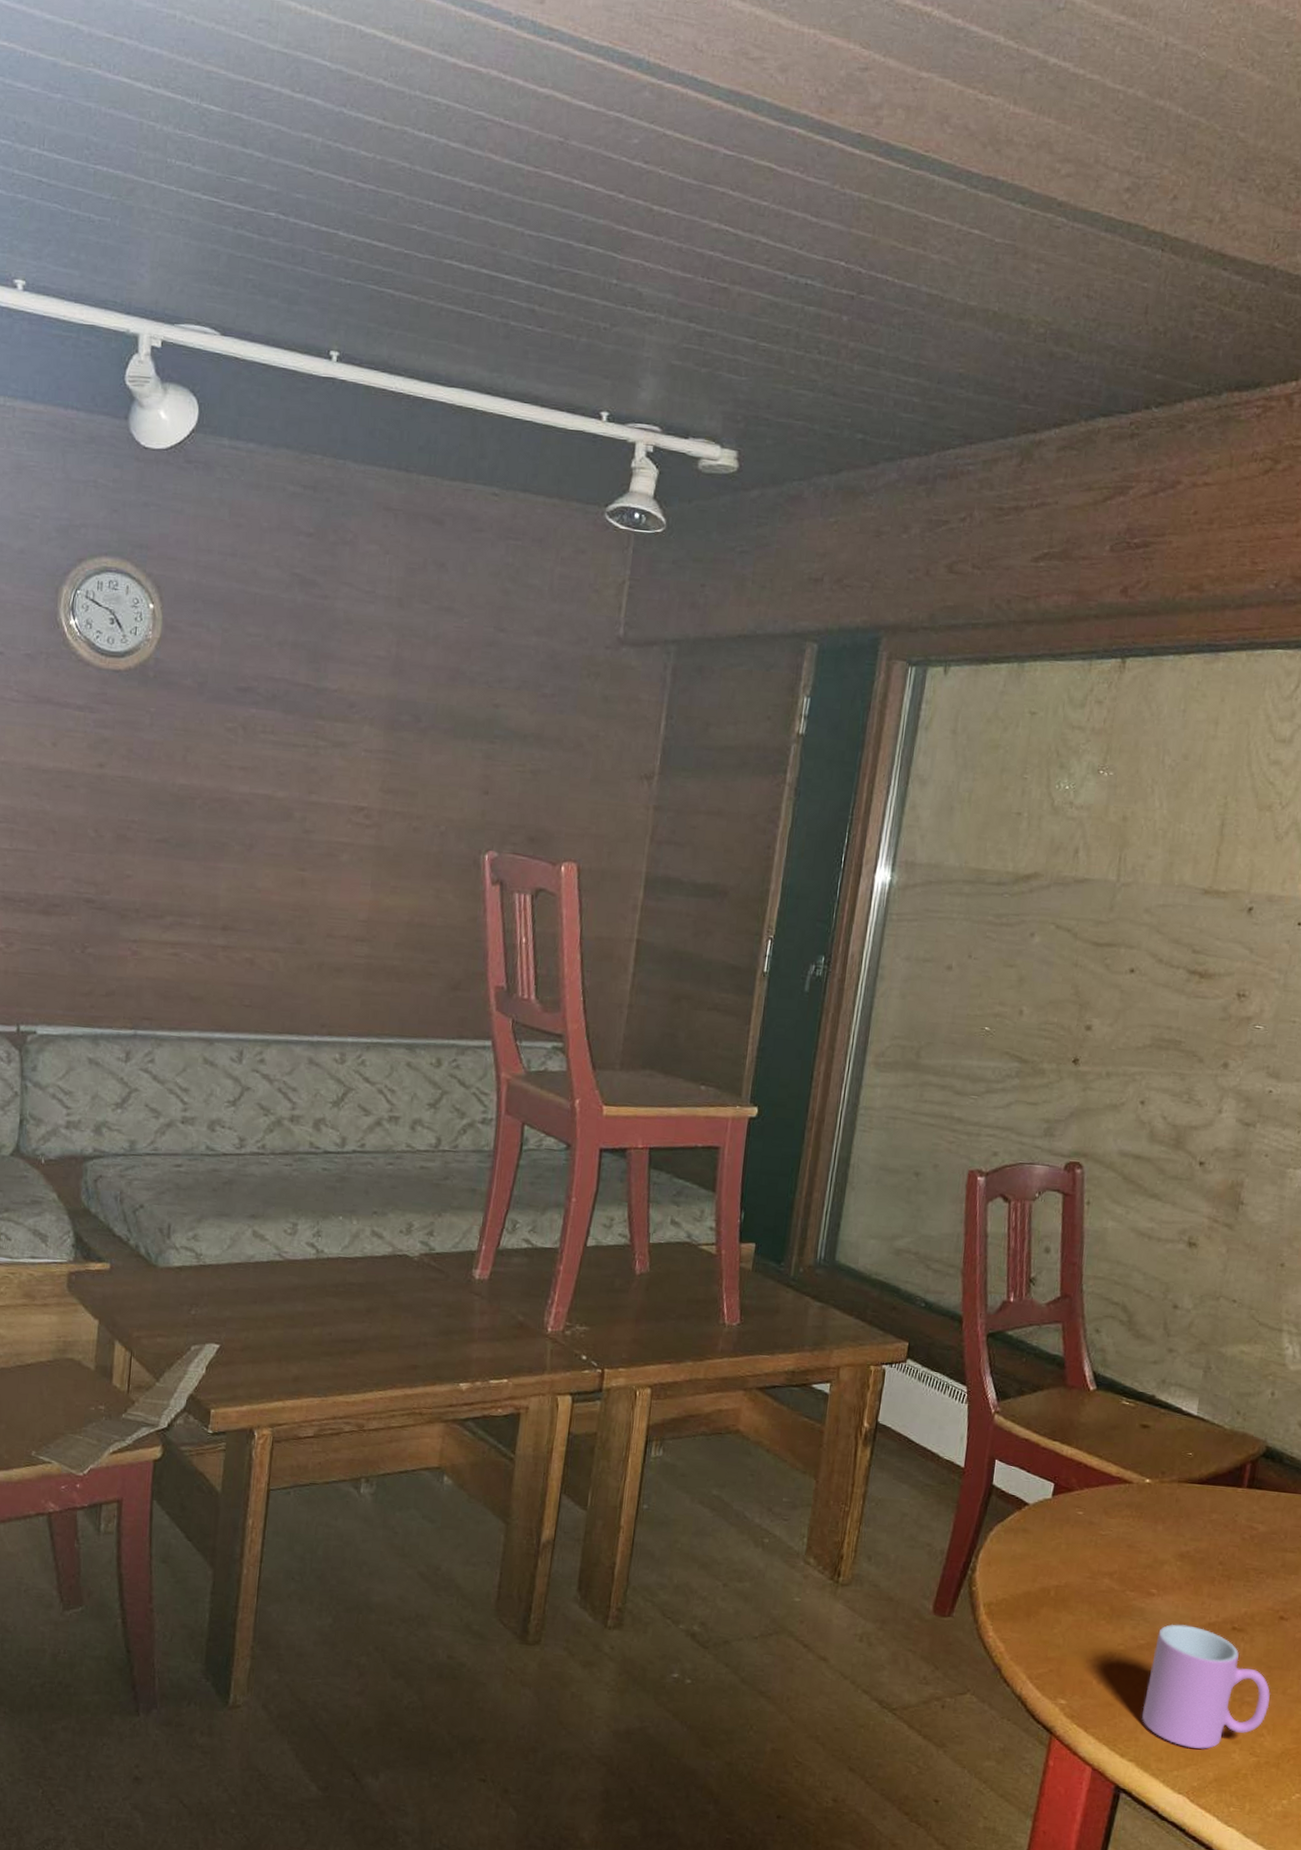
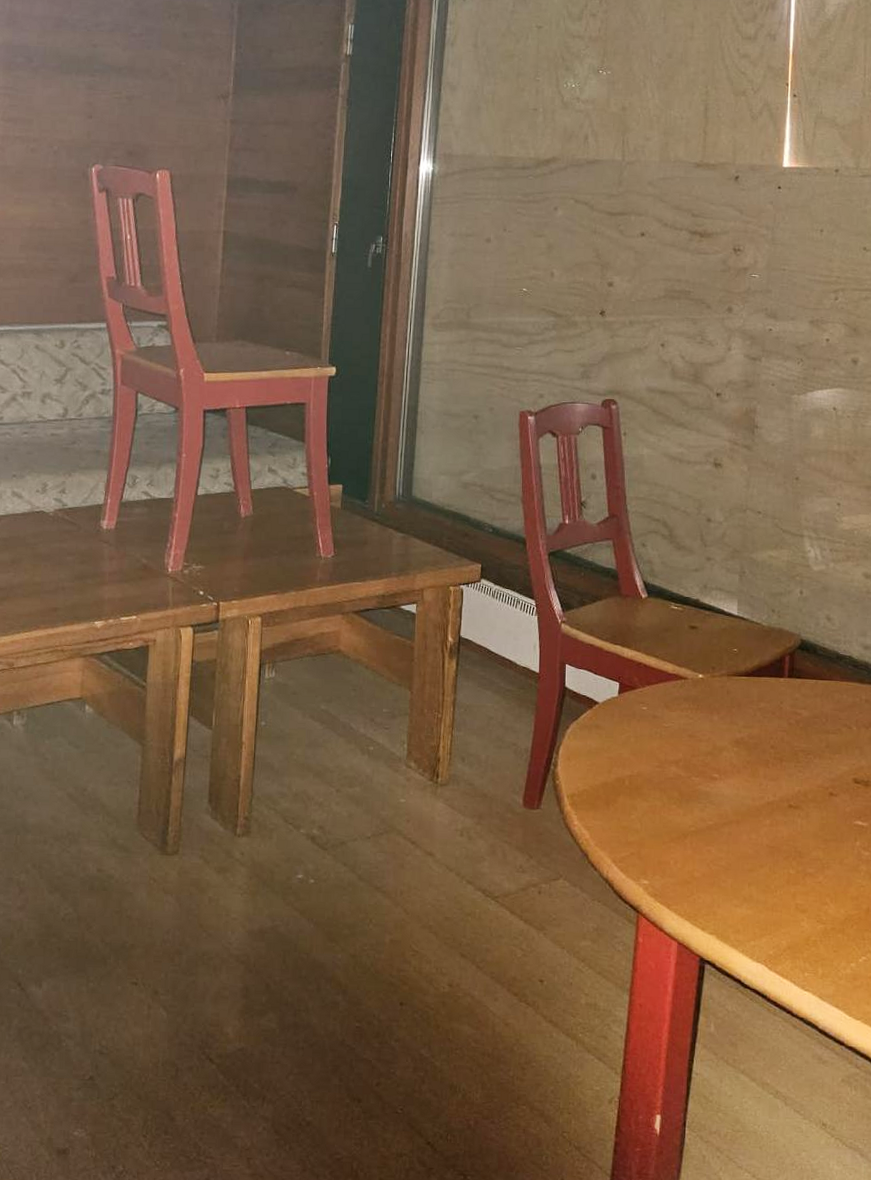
cup: present [1141,1624,1270,1749] -> none [716,805,830,919]

